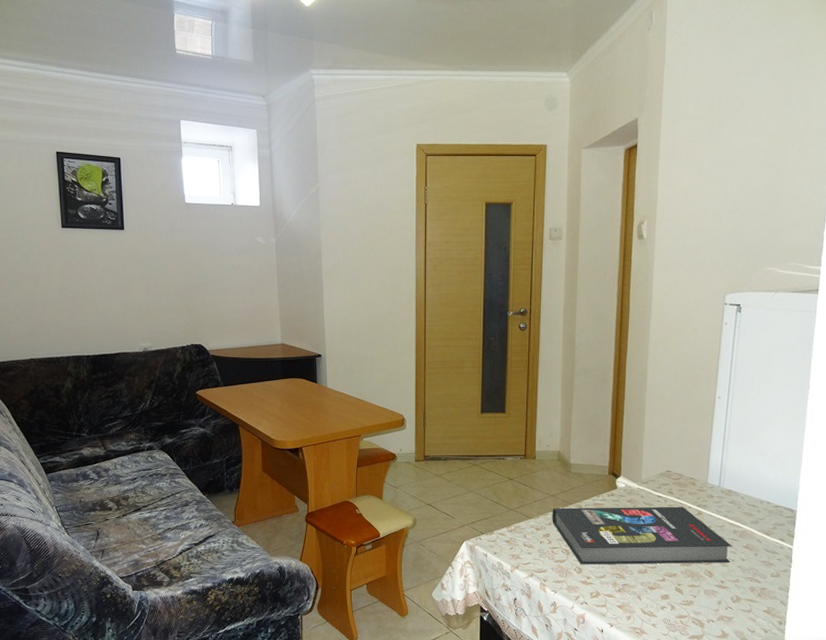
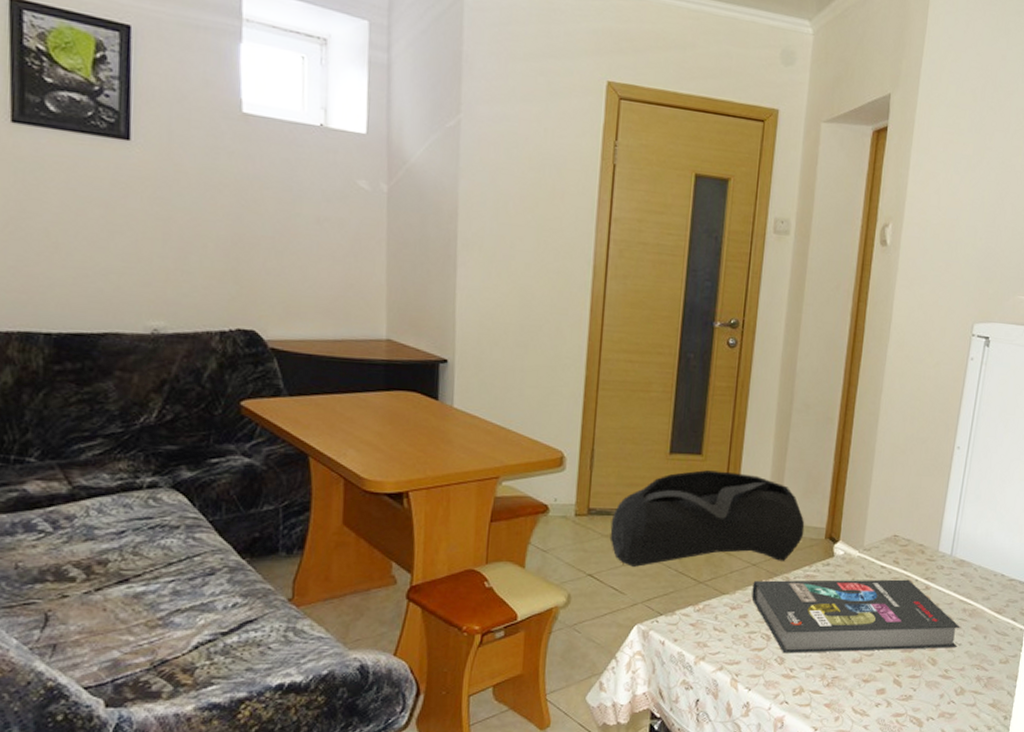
bag: none [441,424,591,498] -> present [609,470,805,567]

